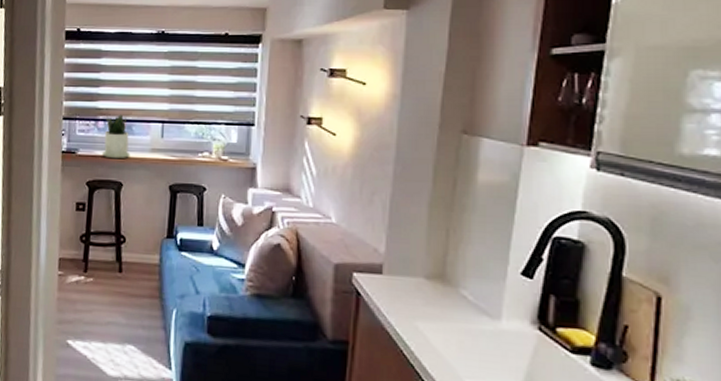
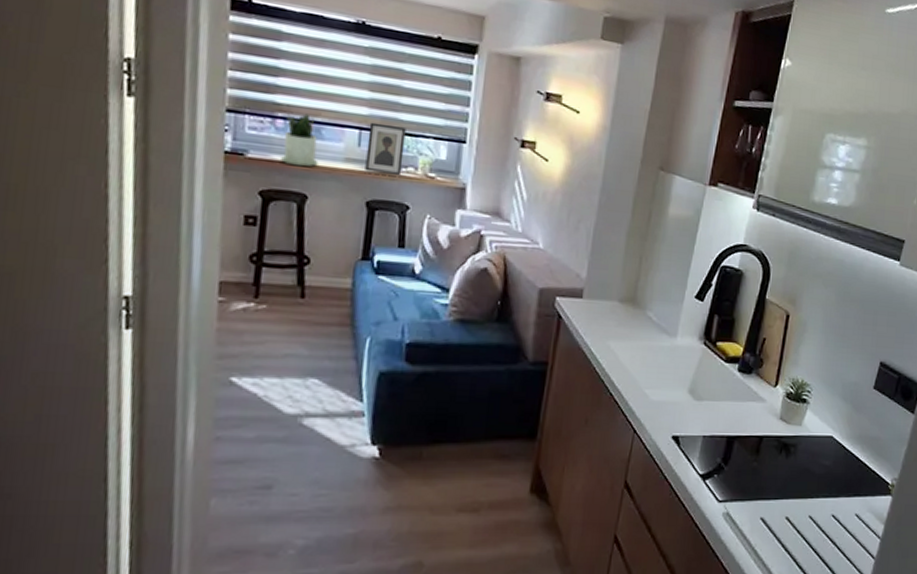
picture frame: none [167,115,201,161] -> present [365,122,406,176]

